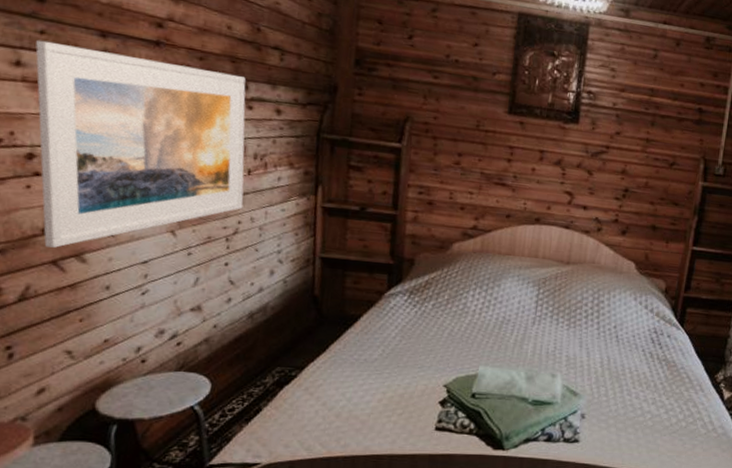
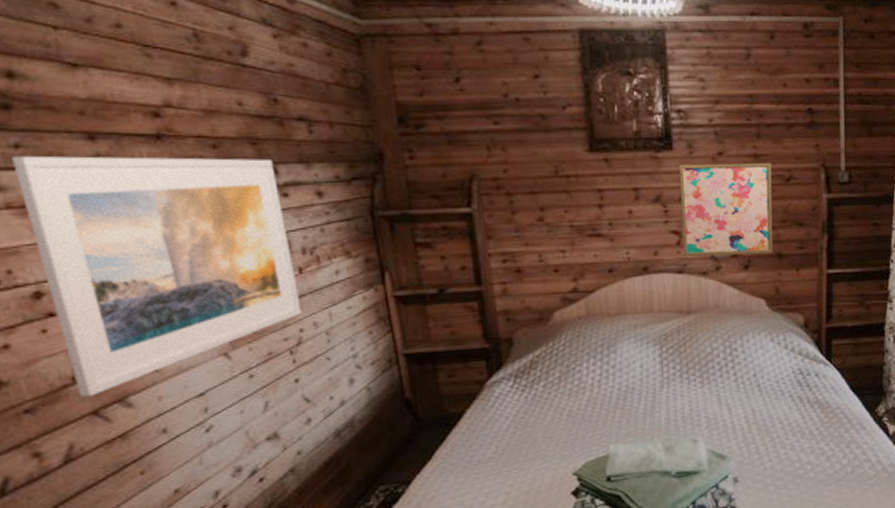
wall art: none [571,137,660,225] -> present [678,162,773,258]

